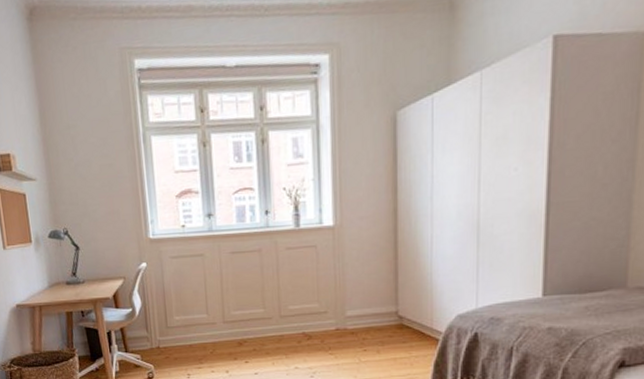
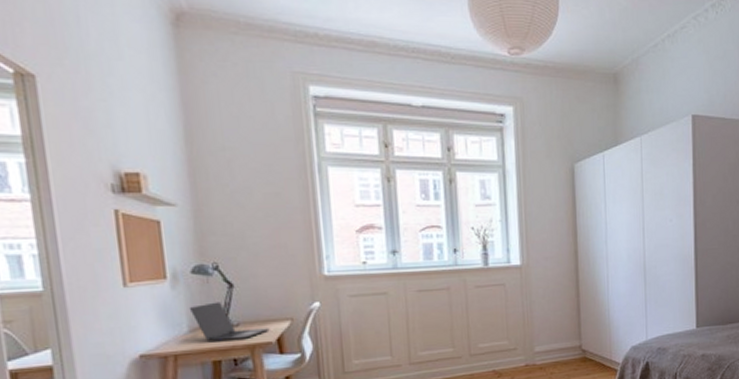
laptop: none [48,262,107,297] -> present [189,301,270,343]

